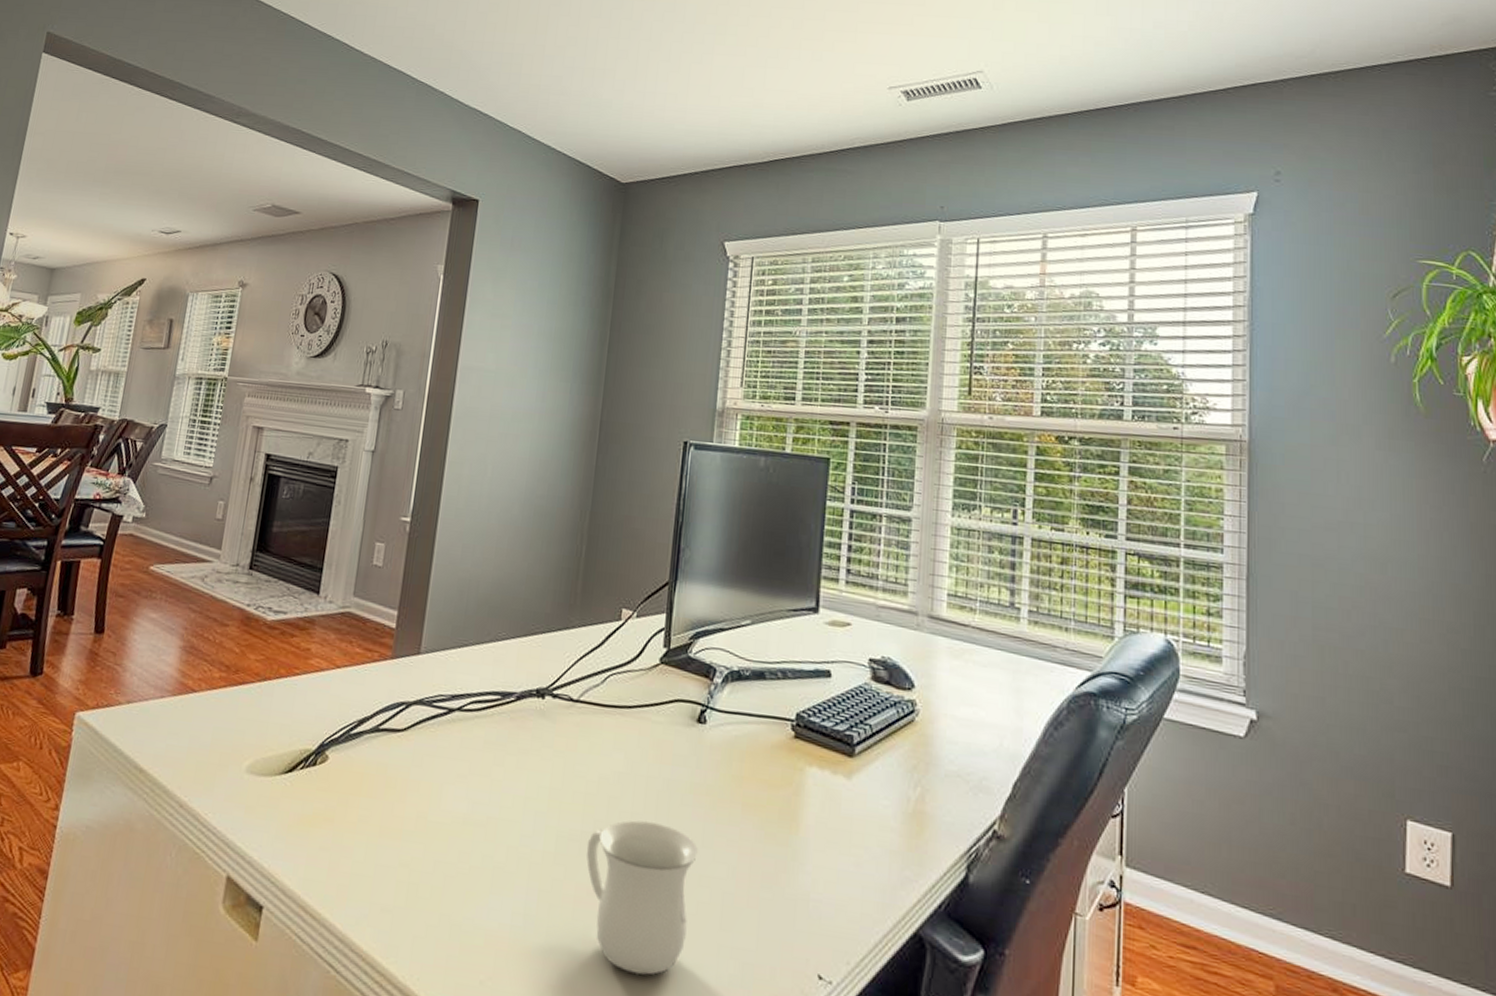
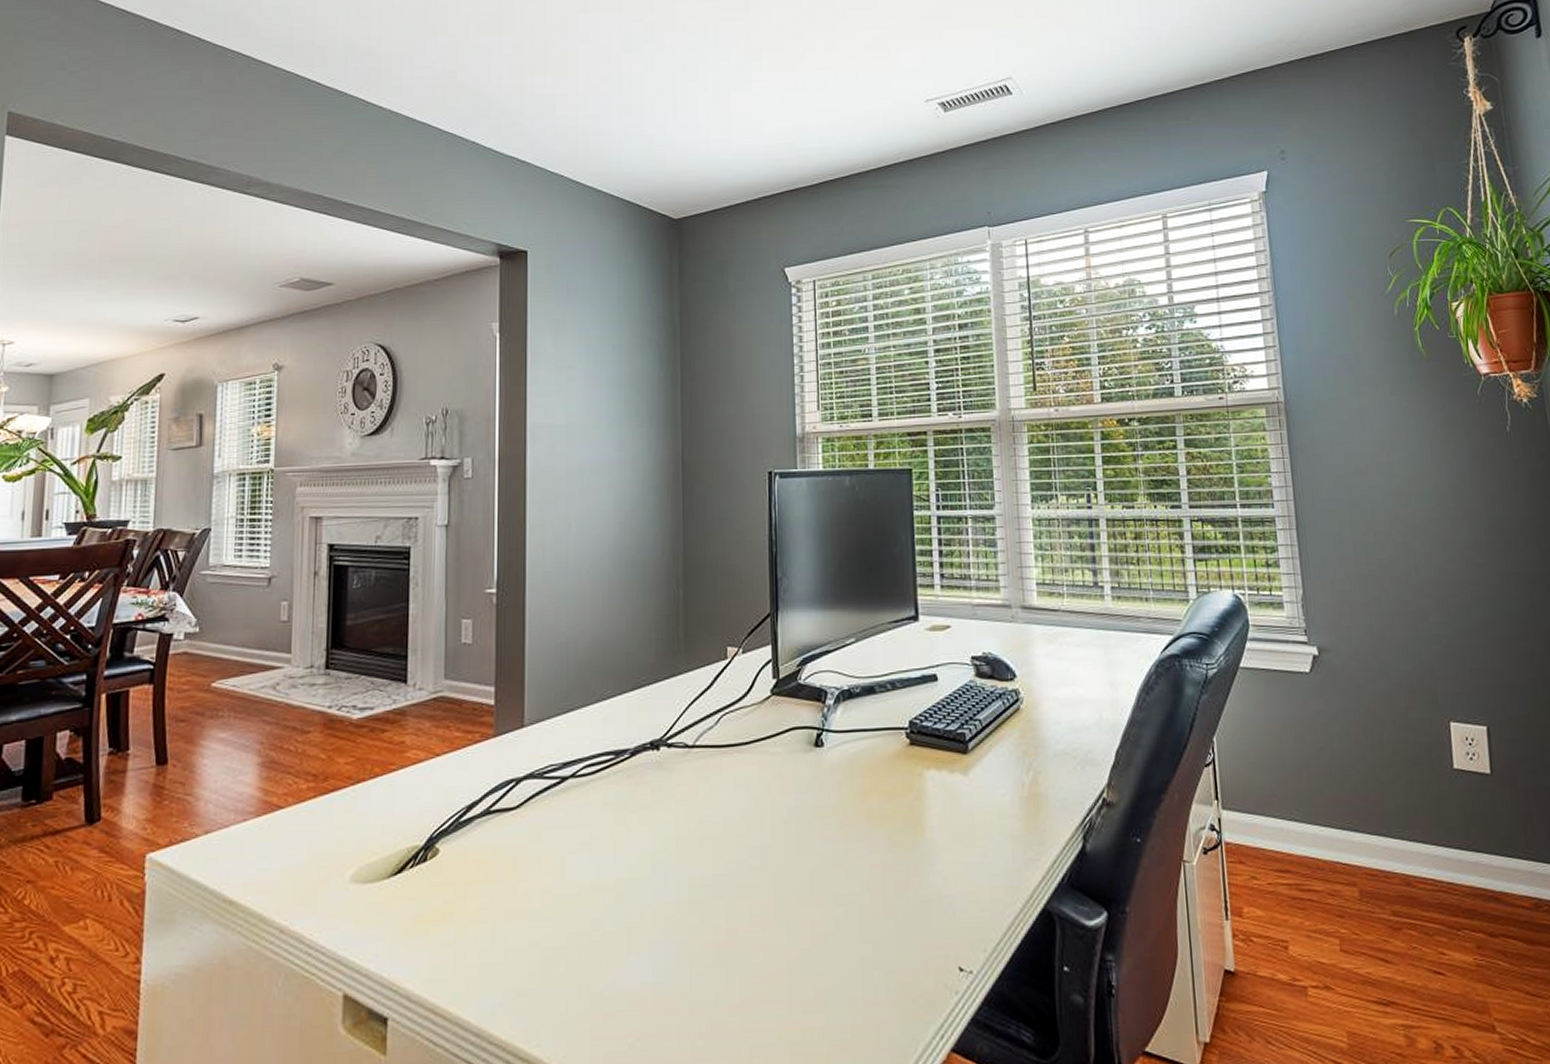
mug: present [586,820,698,975] -> none [720,852,831,1004]

